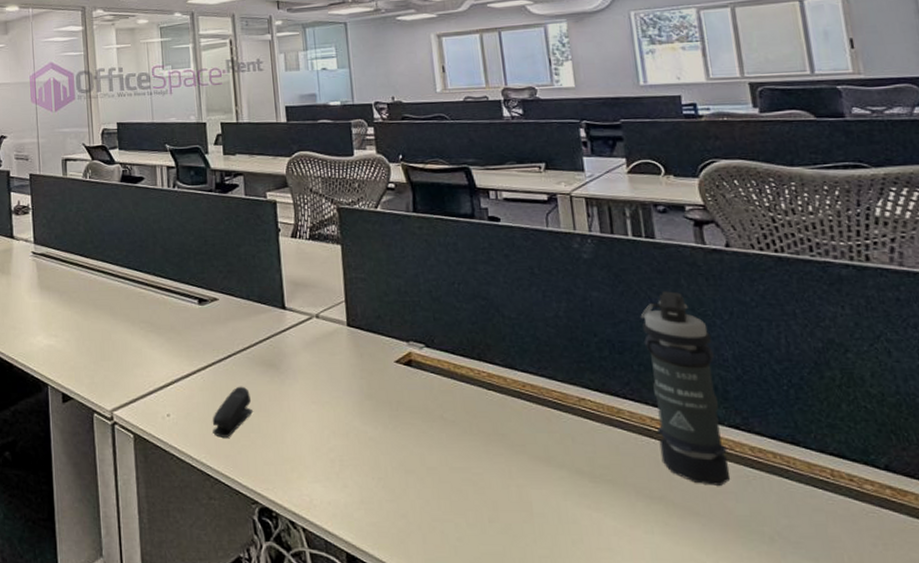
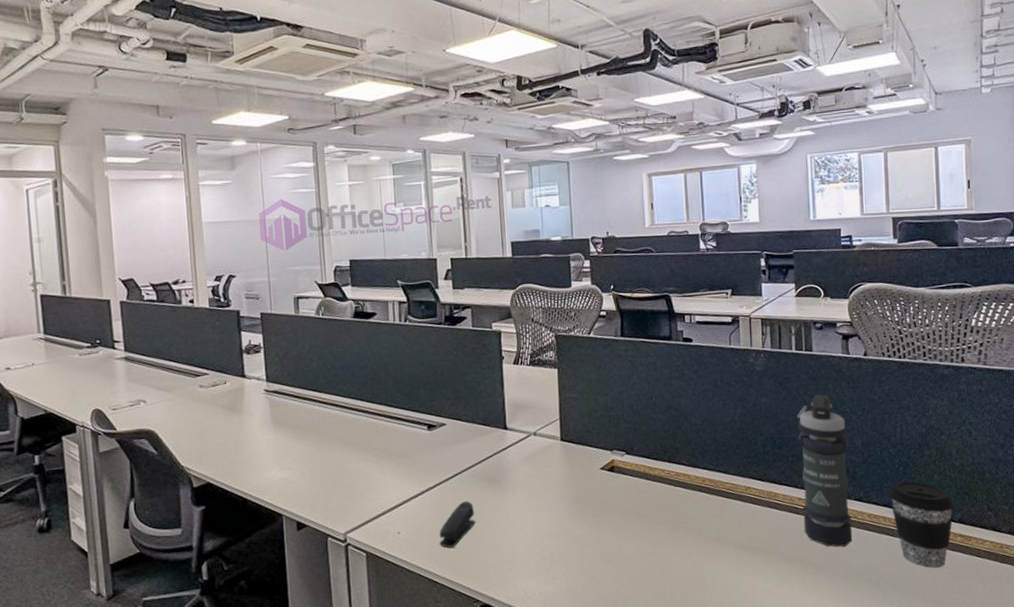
coffee cup: none [777,409,876,527] -> present [889,481,954,568]

